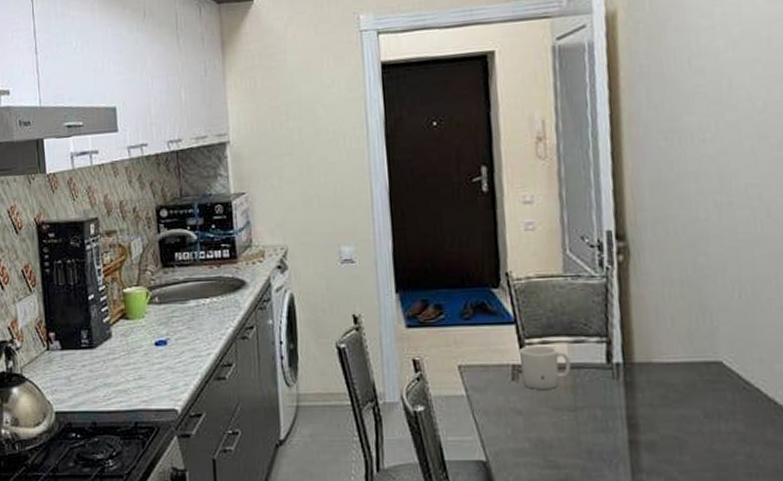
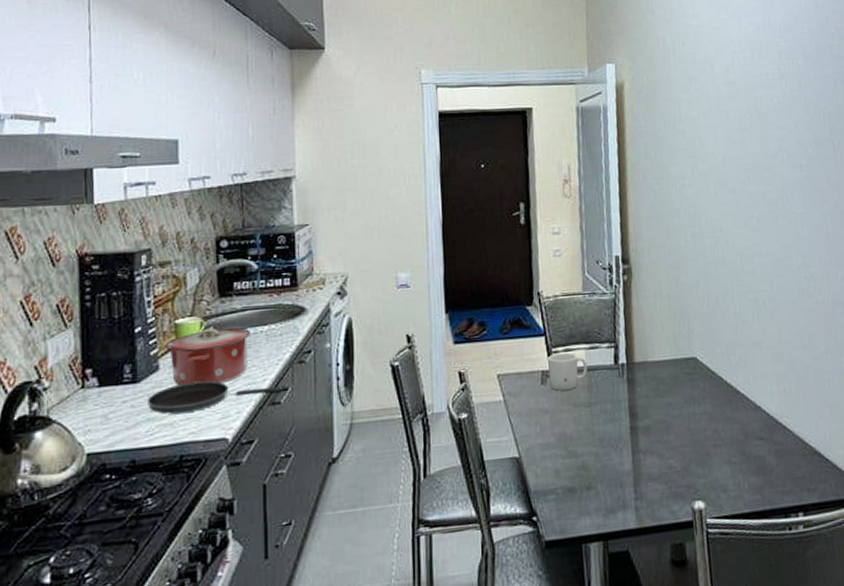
frying pan: none [103,351,227,381] -> present [148,381,283,414]
casserole: none [115,298,193,355] -> present [165,327,250,387]

